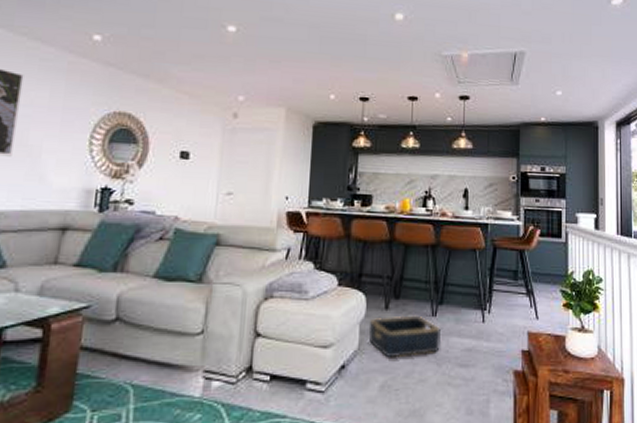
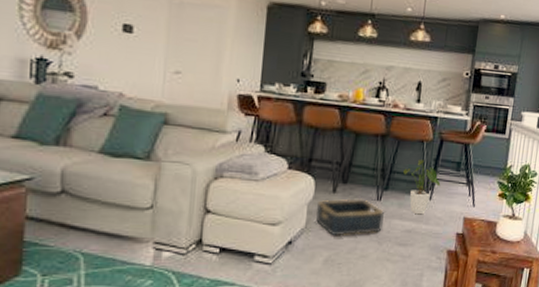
house plant: none [458,269,499,331] -> present [403,159,441,215]

